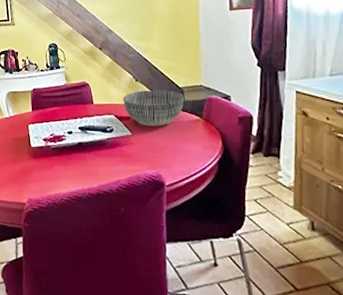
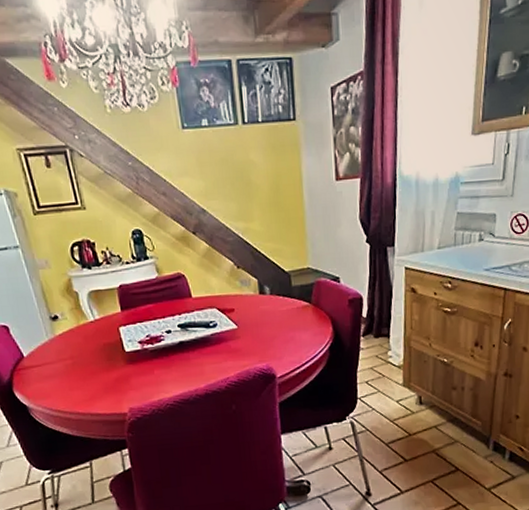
bowl: present [123,90,185,127] -> none [224,276,292,318]

